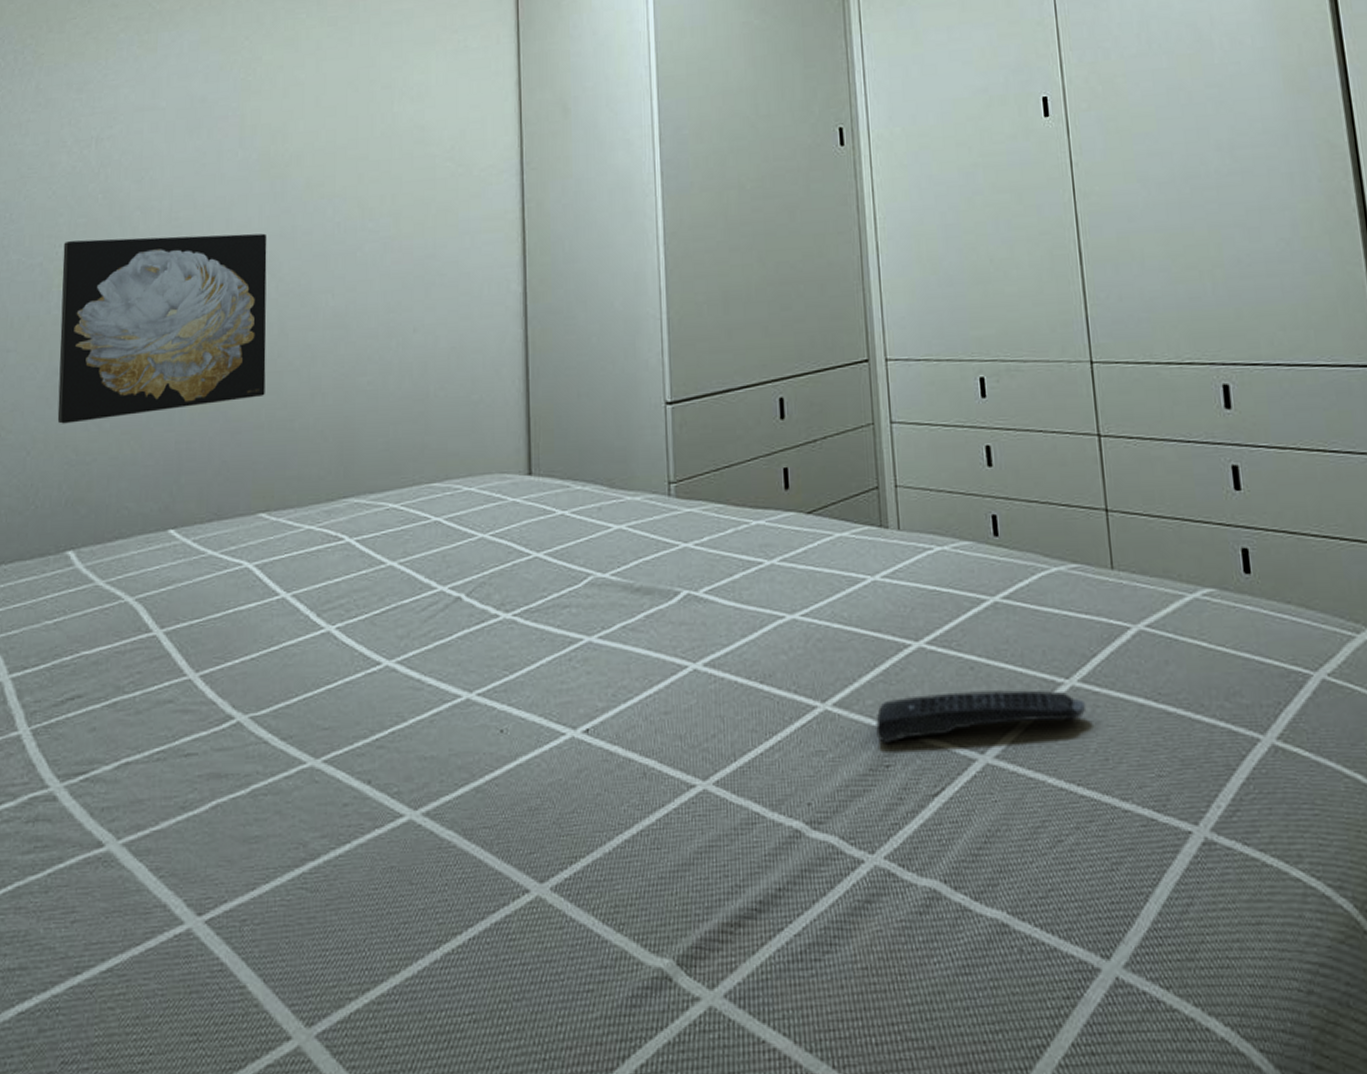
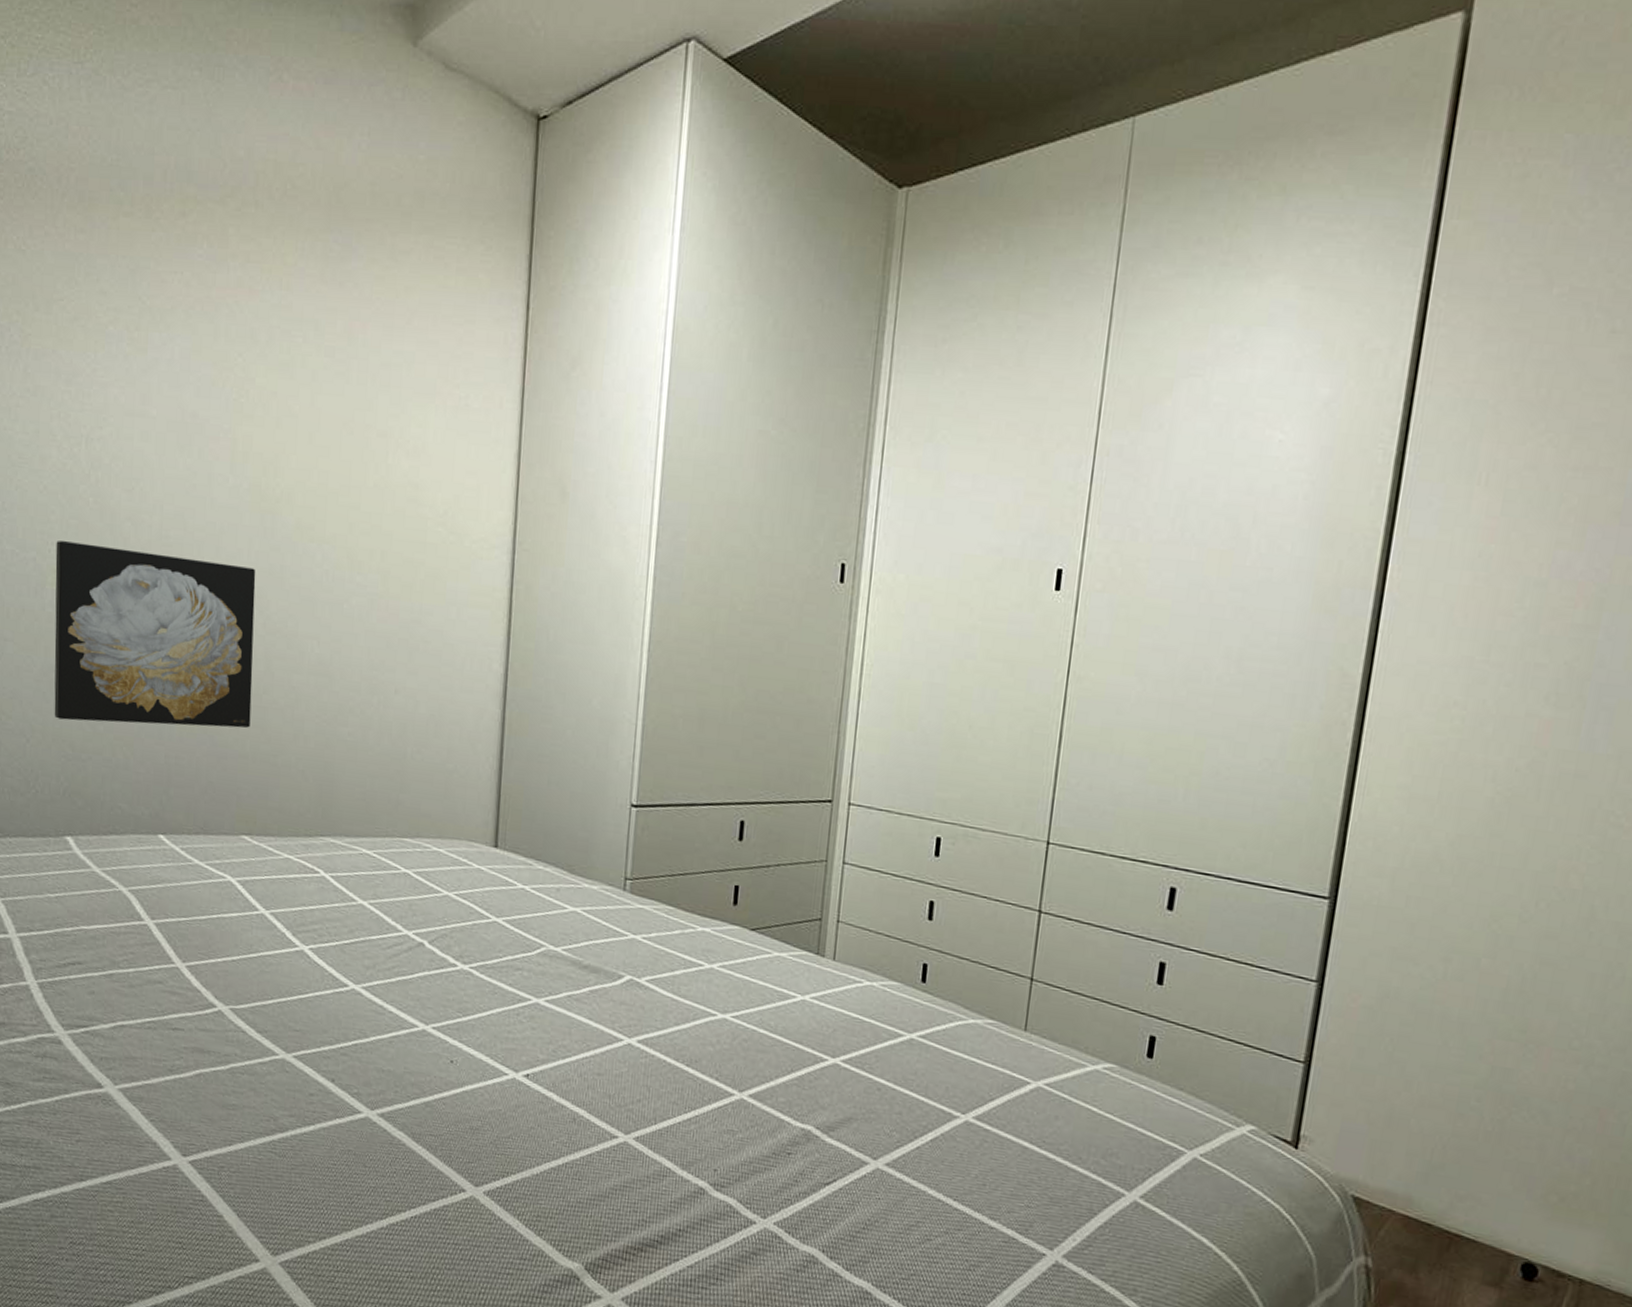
remote control: present [876,690,1086,743] -> none [784,1101,976,1149]

